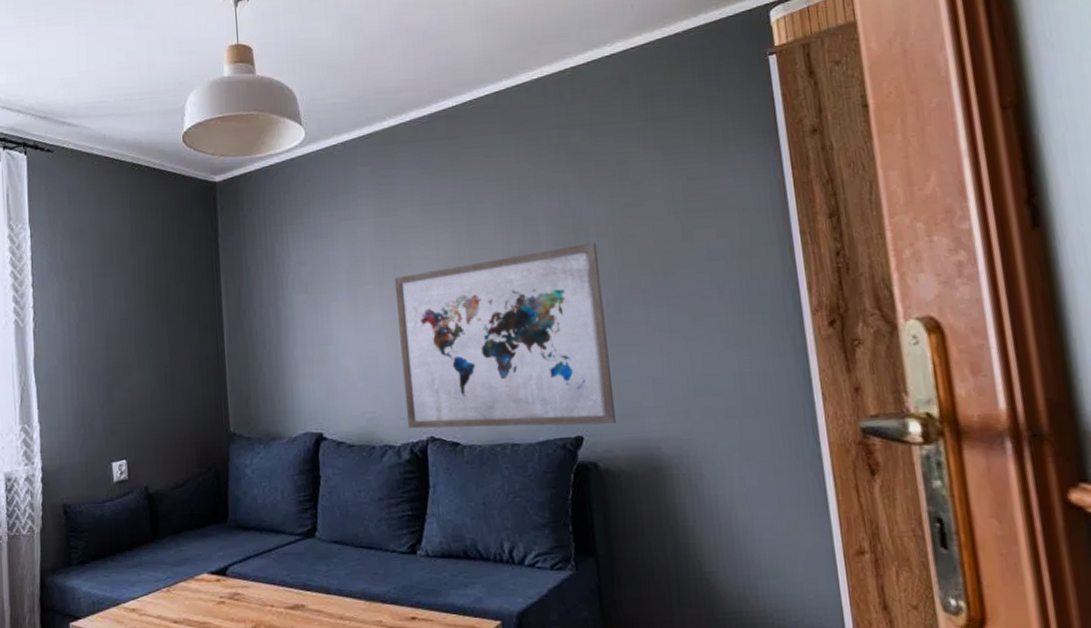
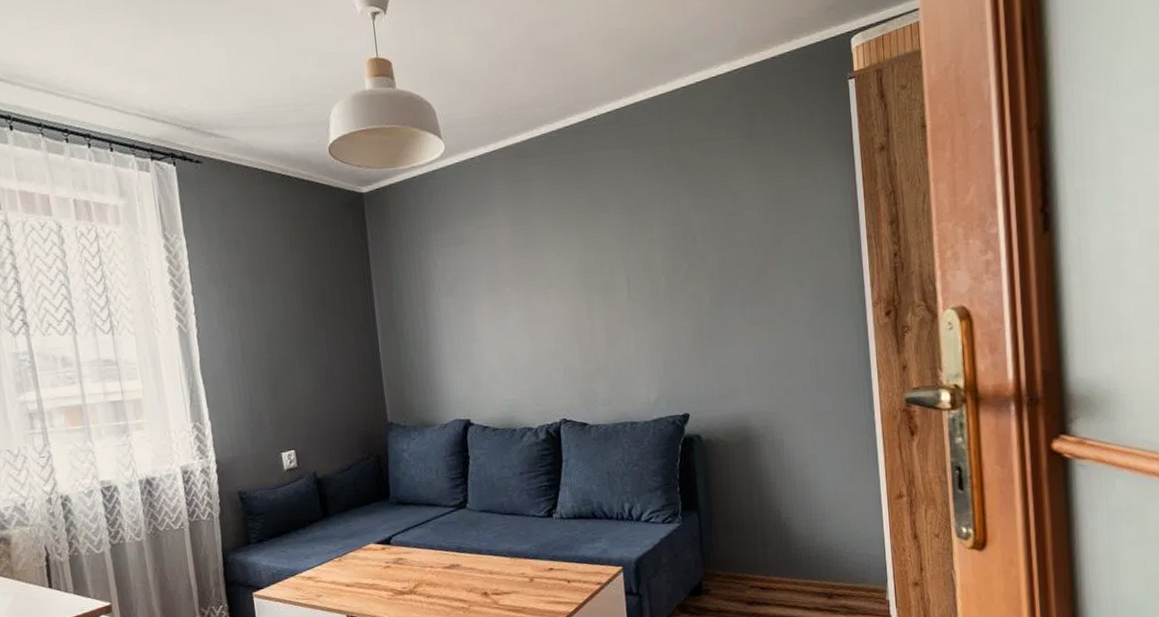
wall art: present [394,242,617,429] -> none [529,247,717,413]

